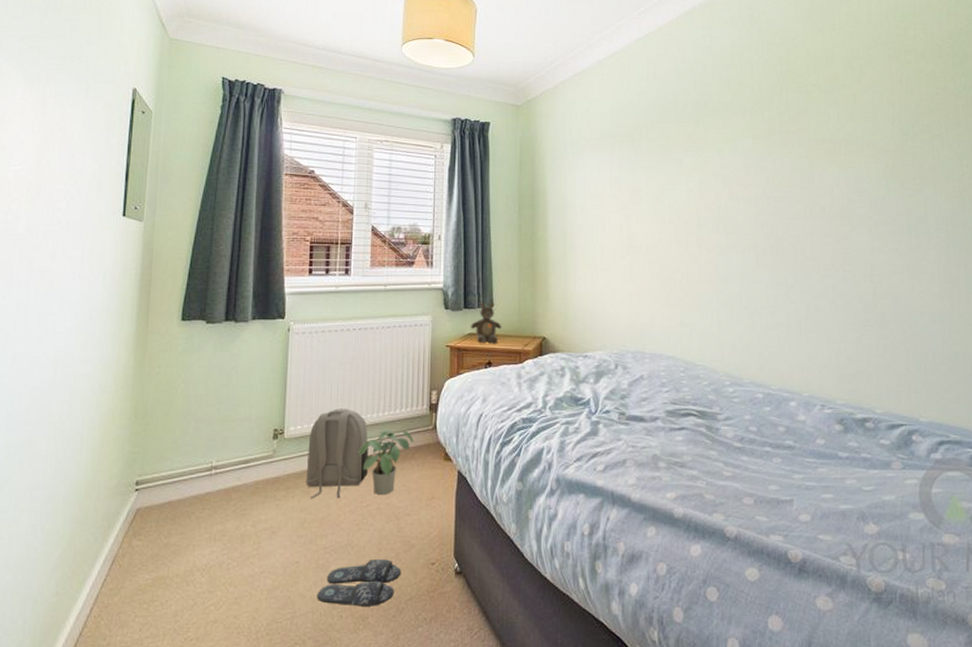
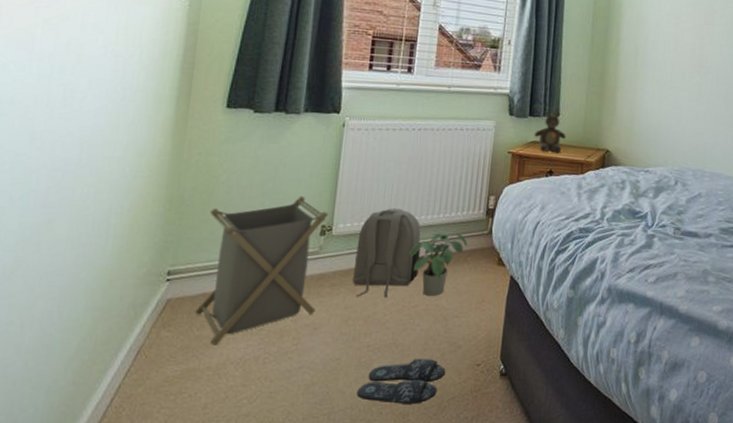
laundry basket: none [162,401,280,553] -> present [195,195,329,346]

